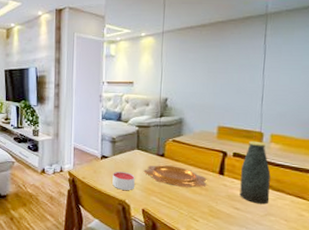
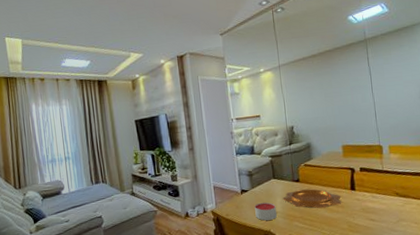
bottle: present [239,141,271,205] -> none [369,154,399,212]

